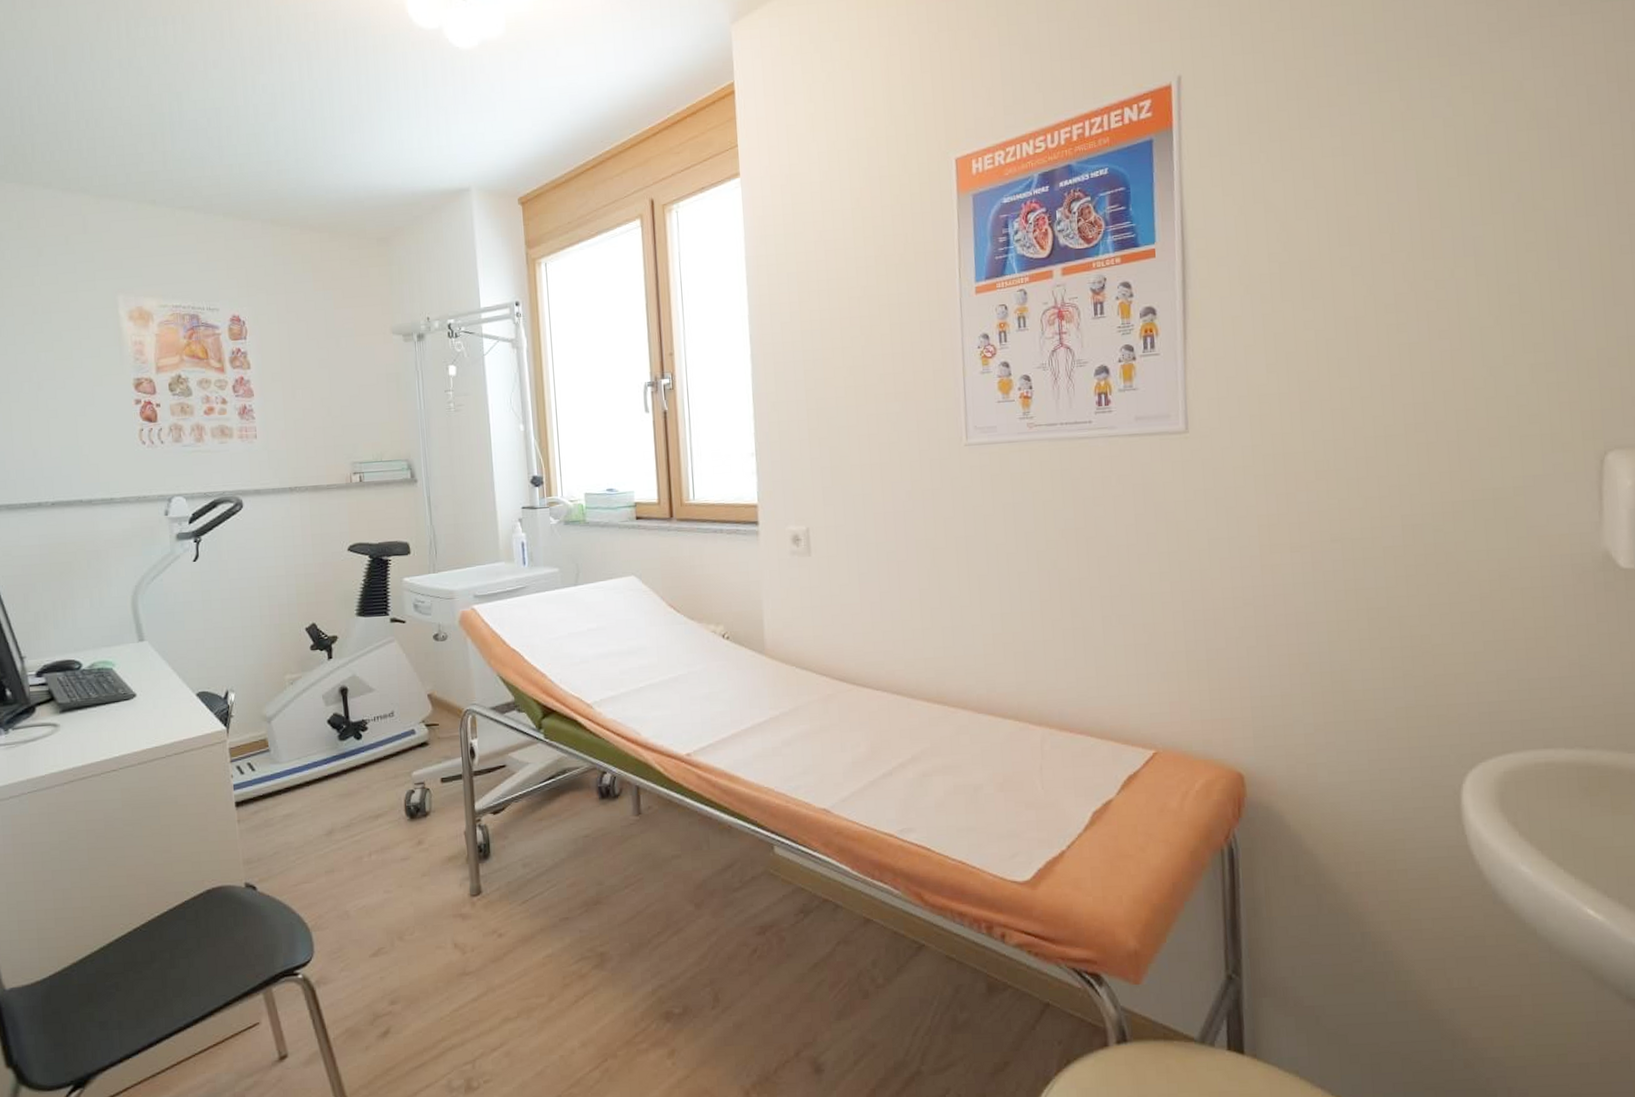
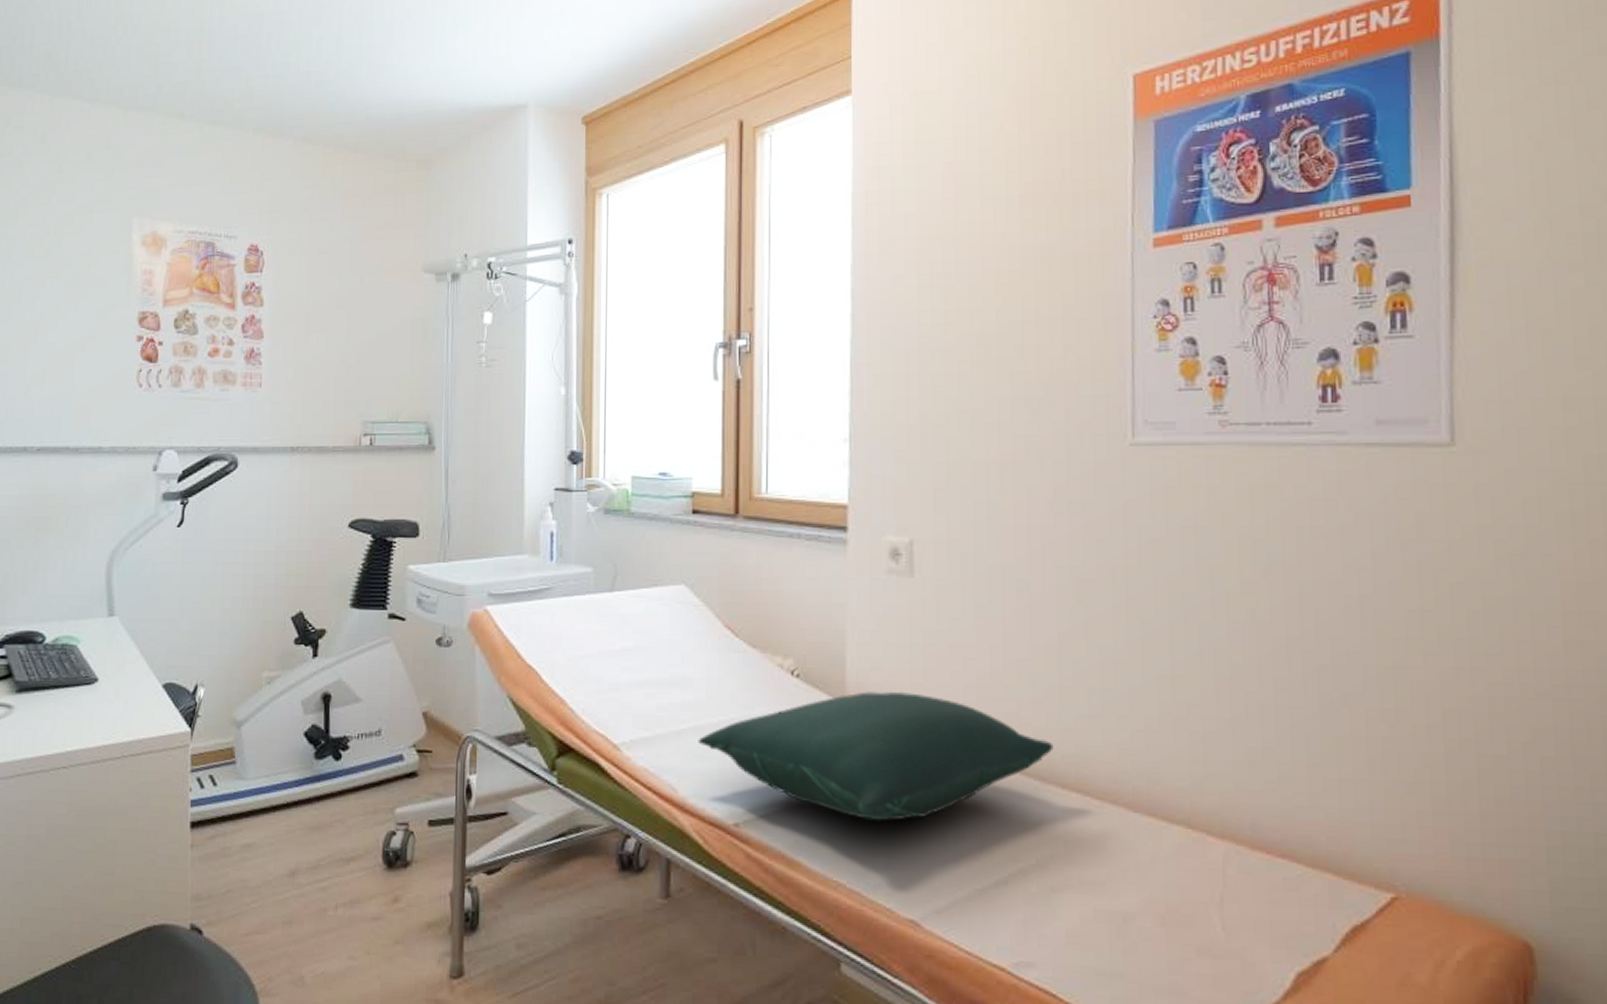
pillow: none [654,643,920,741] -> present [698,691,1054,822]

